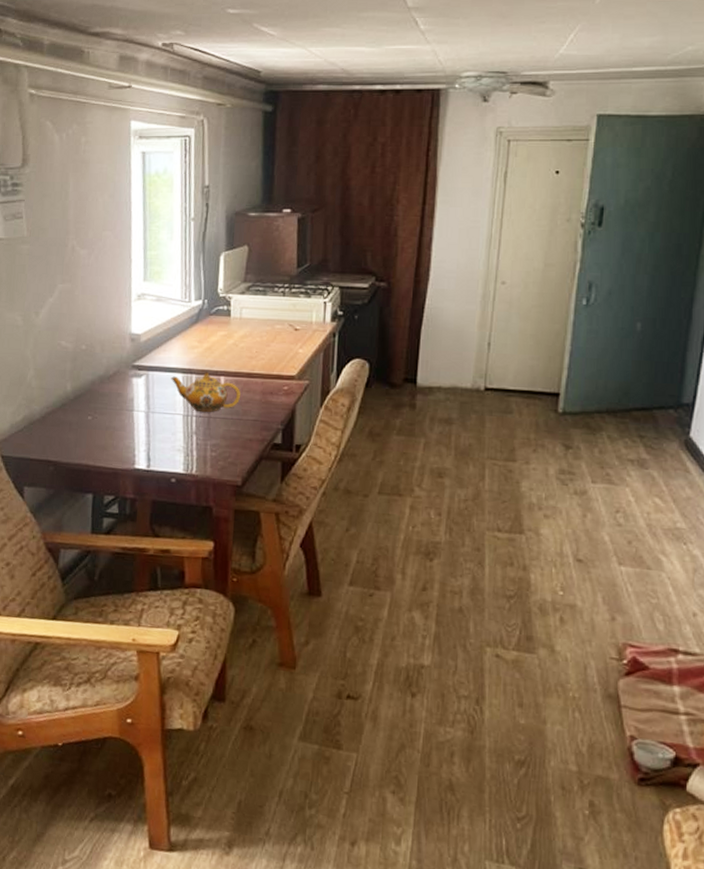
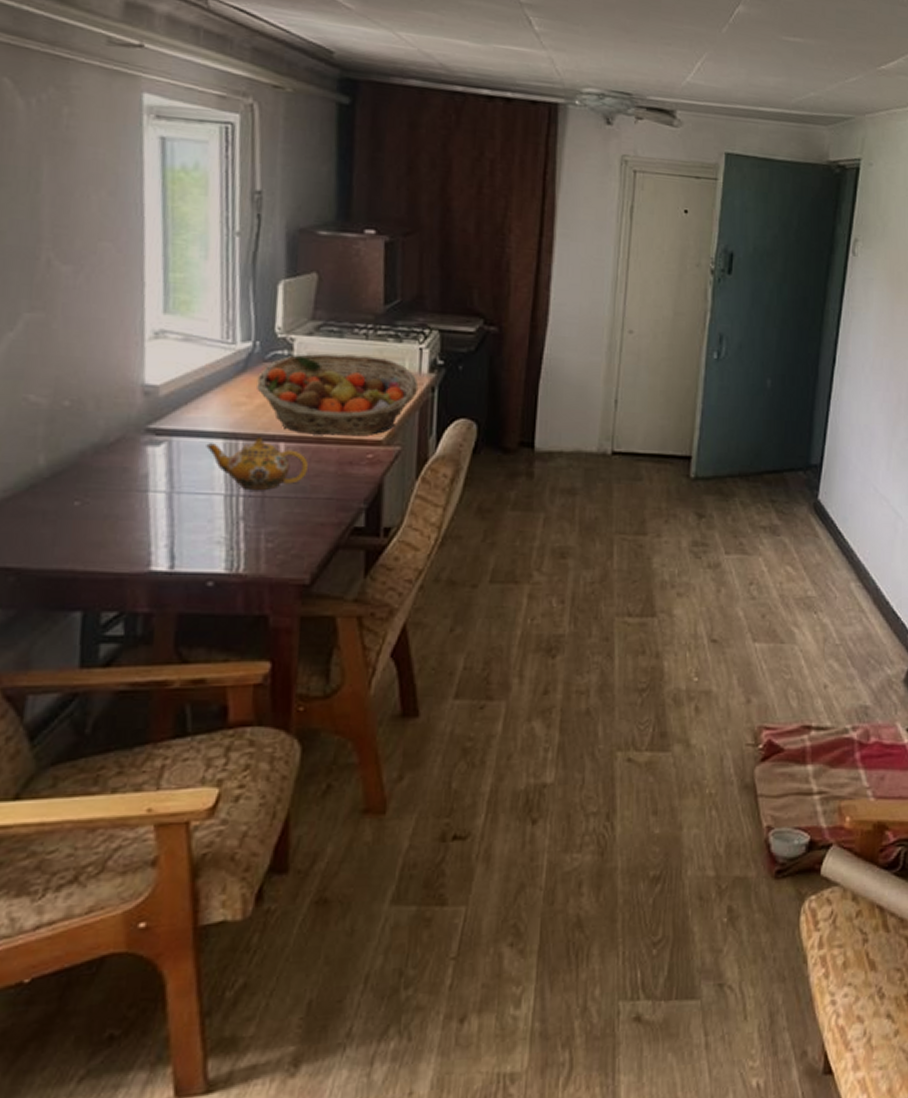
fruit basket: none [205,308,323,372] -> present [257,353,419,436]

